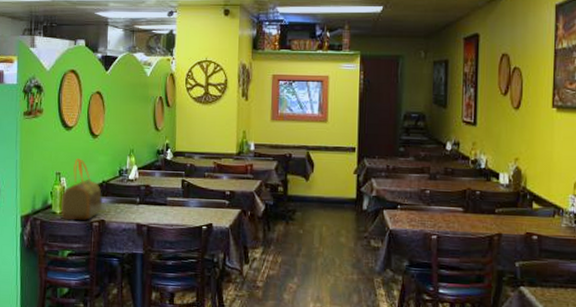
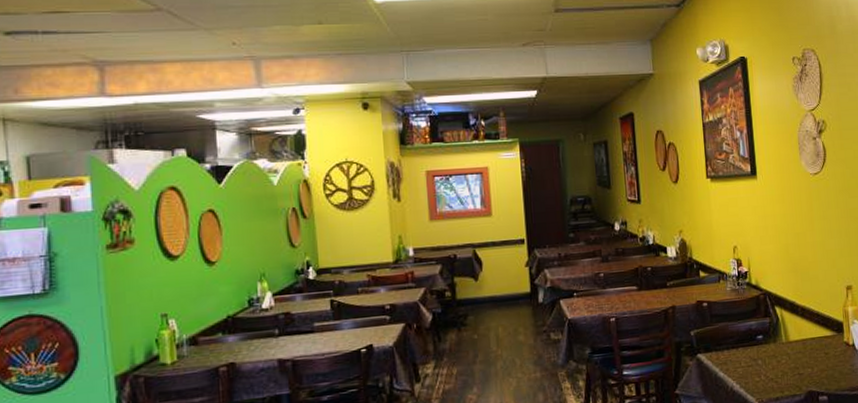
handbag: present [60,158,103,221] -> none [171,293,231,370]

